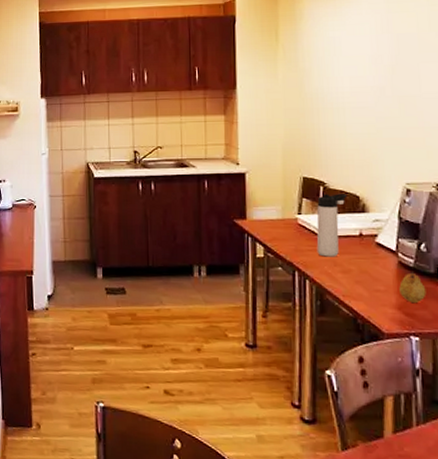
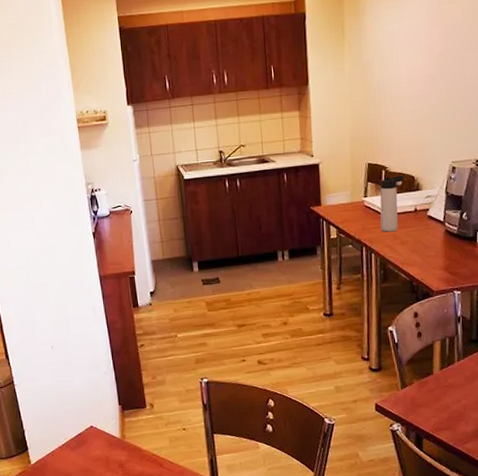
fruit: present [399,271,427,302] -> none [446,237,467,263]

